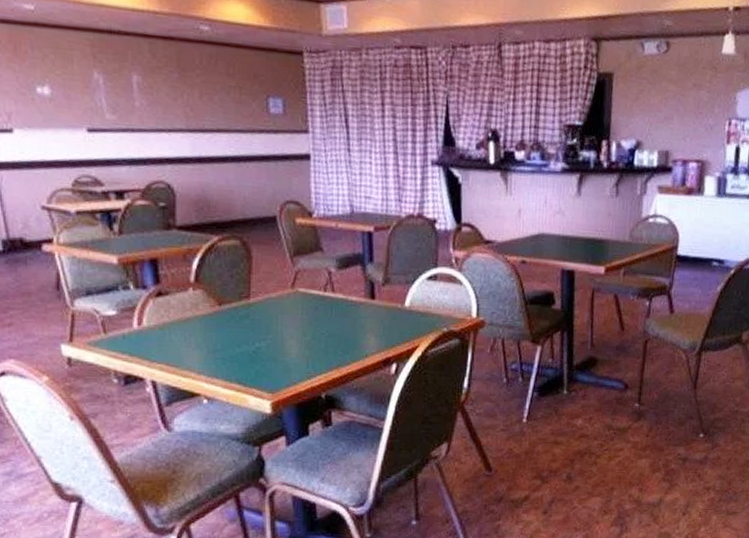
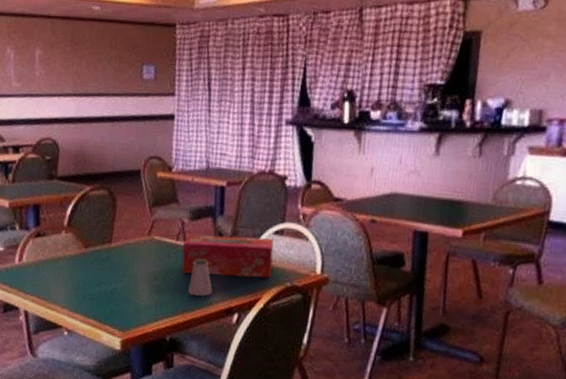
tissue box: none [332,284,428,327] -> present [182,234,274,279]
saltshaker: none [342,309,368,349] -> present [188,258,213,296]

